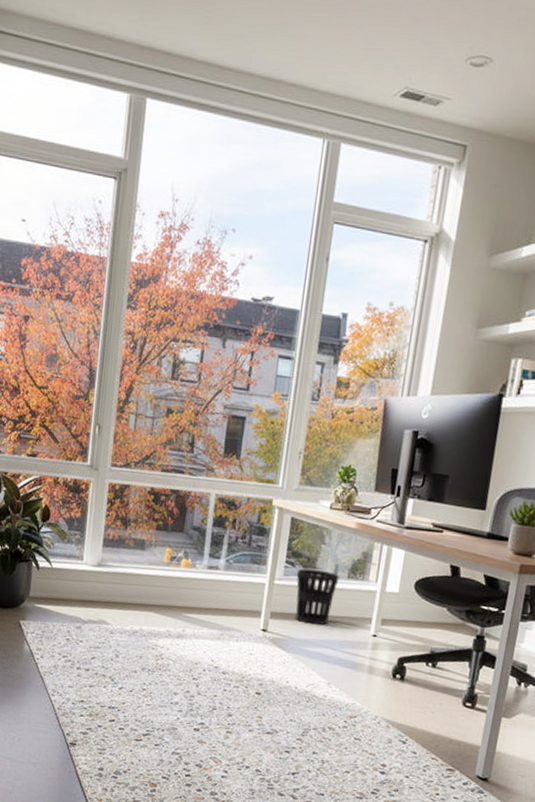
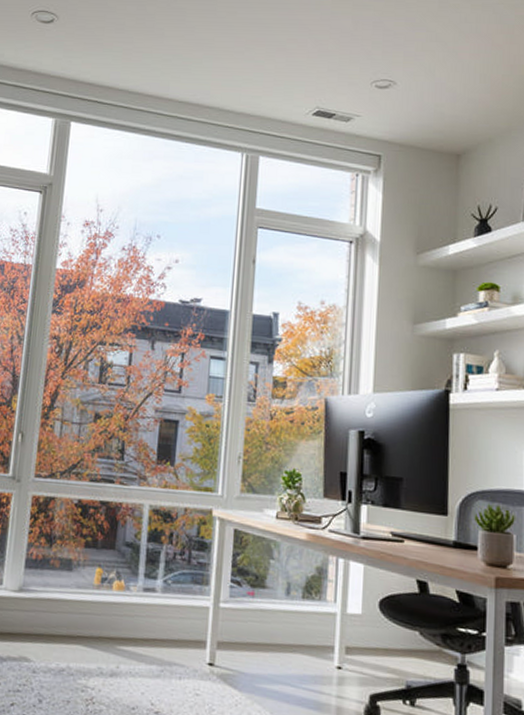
wastebasket: present [295,568,340,625] -> none [244,588,293,656]

